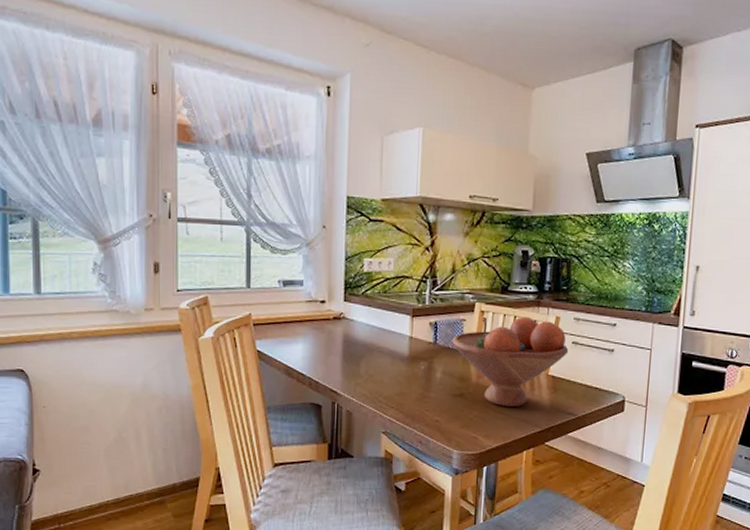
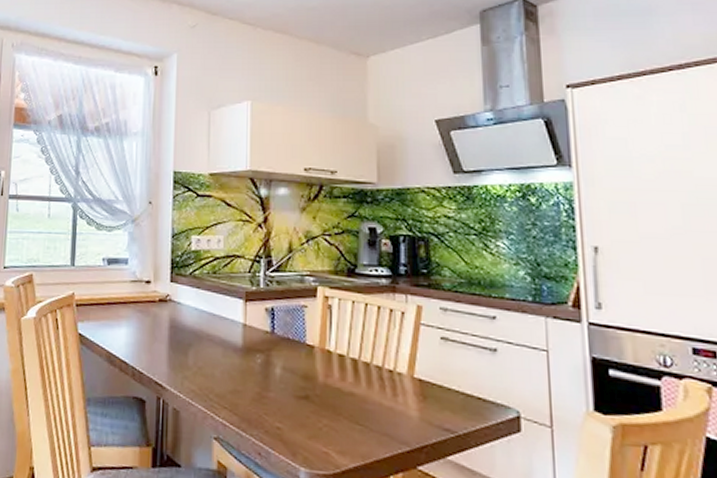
fruit bowl: present [452,316,569,406] -> none [292,304,437,416]

